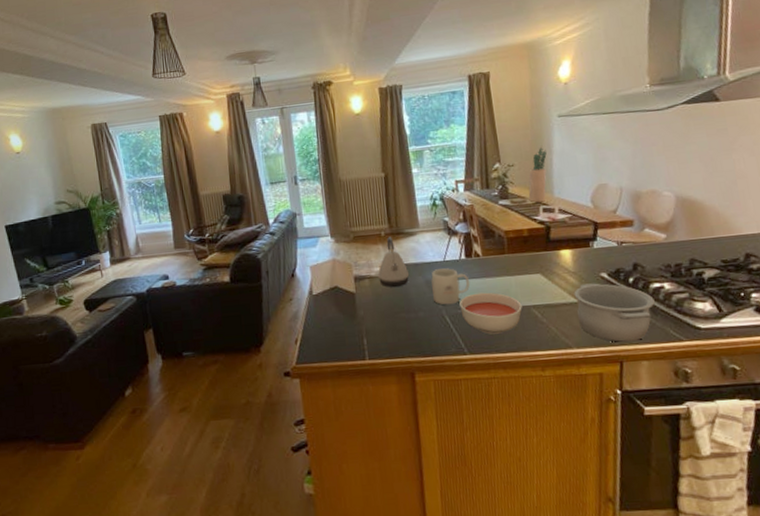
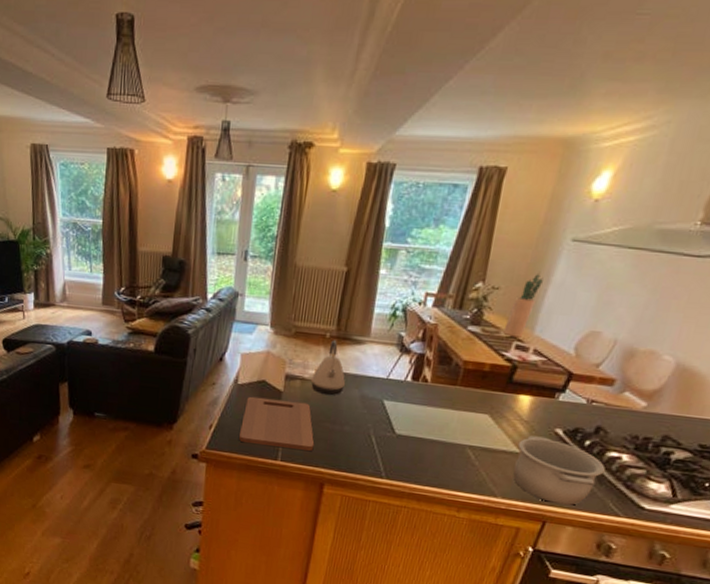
cutting board: none [324,298,397,350] -> present [239,396,315,452]
mug: present [430,268,470,305] -> none [363,385,409,426]
bowl: present [459,292,522,335] -> none [389,419,458,466]

